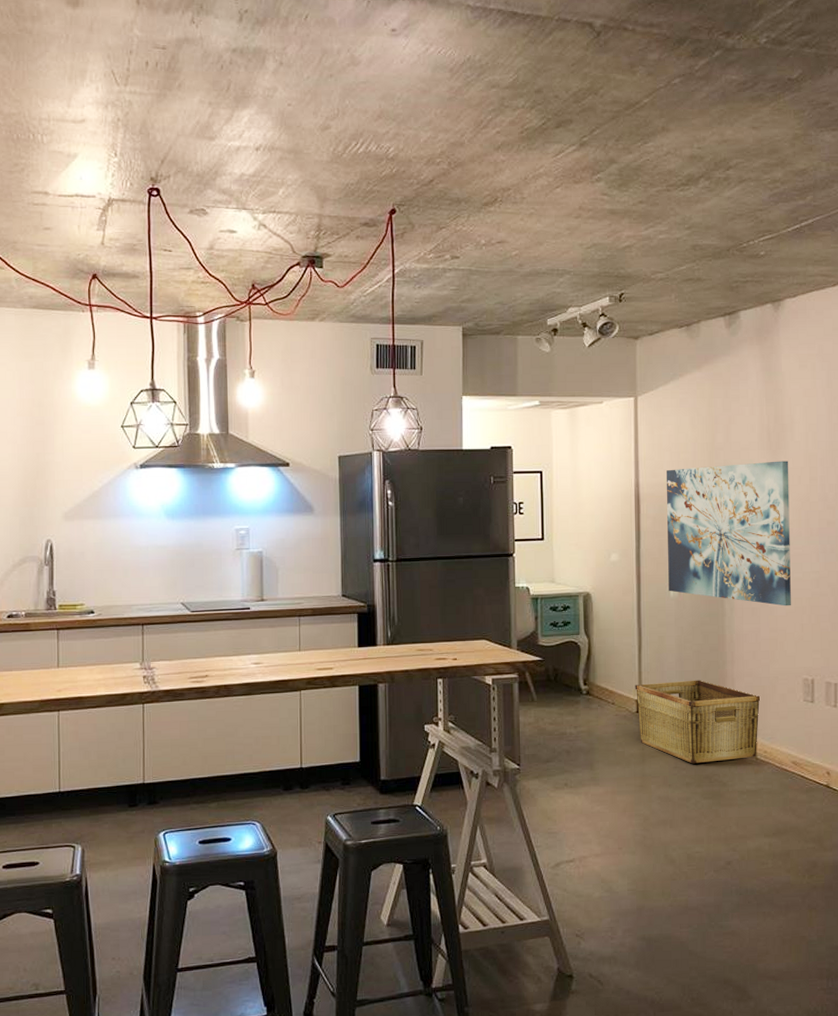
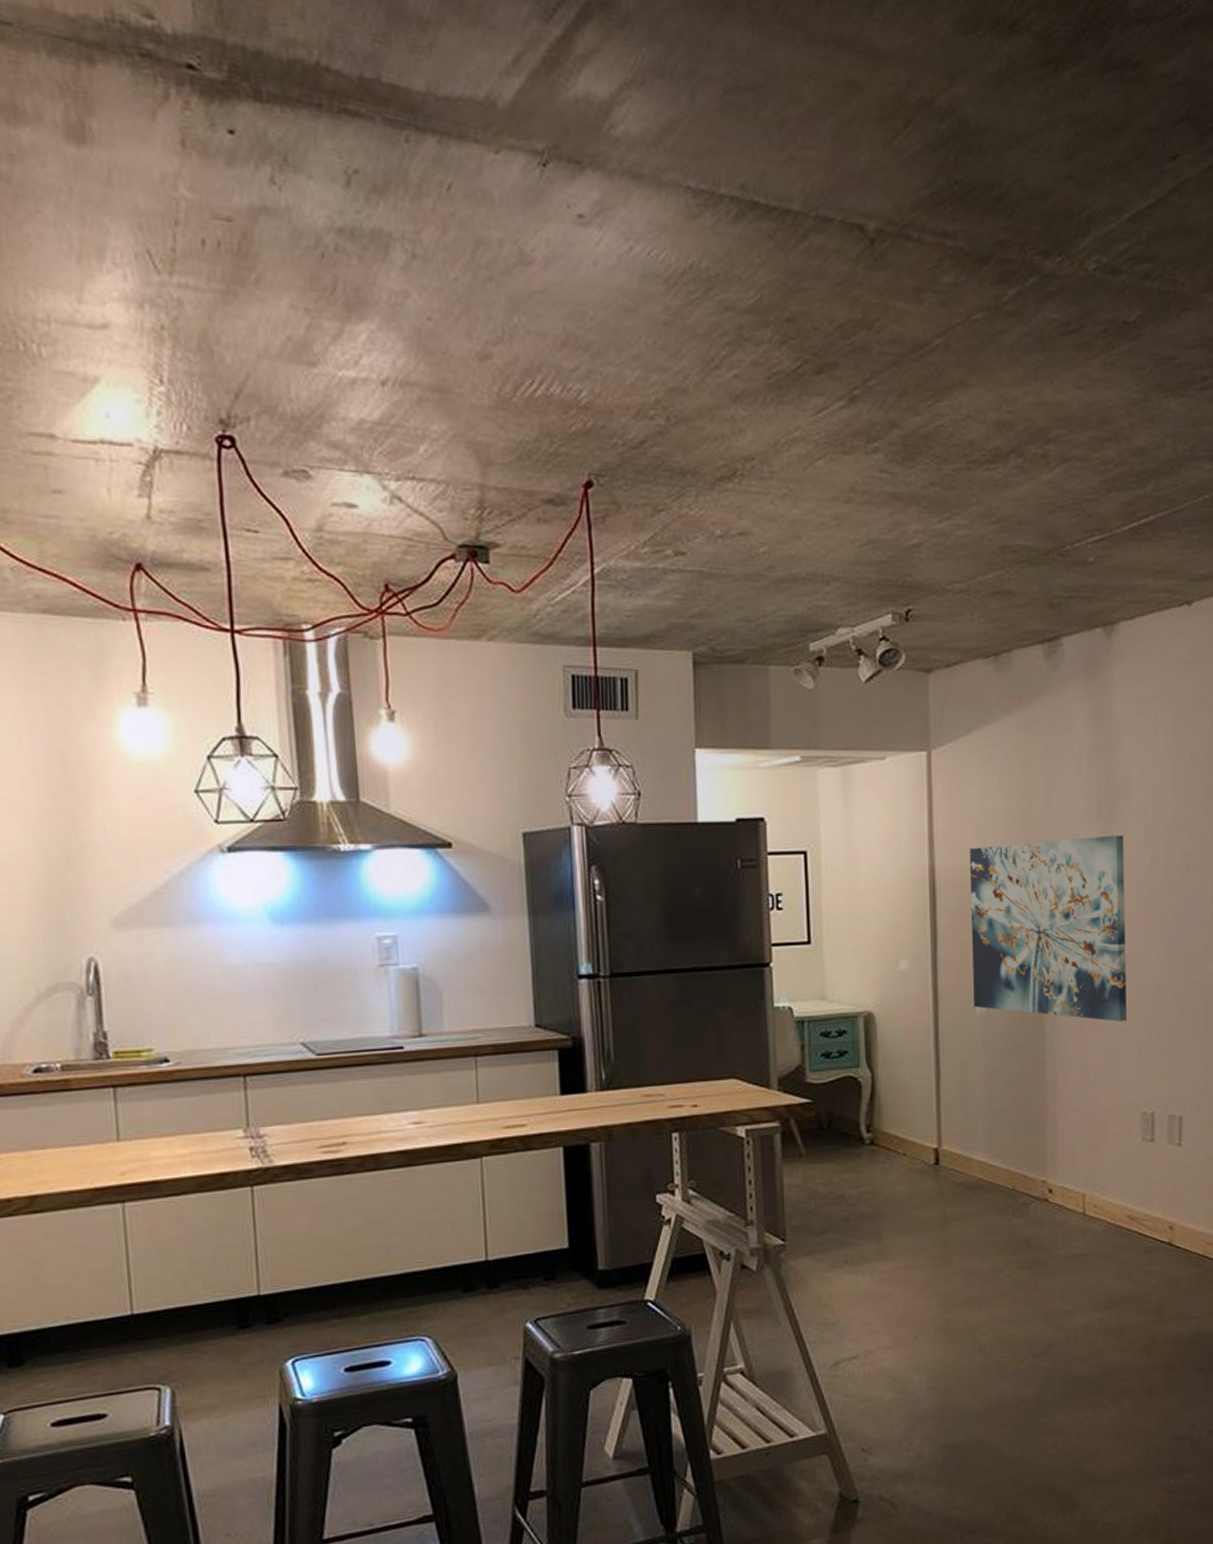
hamper: present [635,680,760,764] -> none [932,1119,1088,1226]

